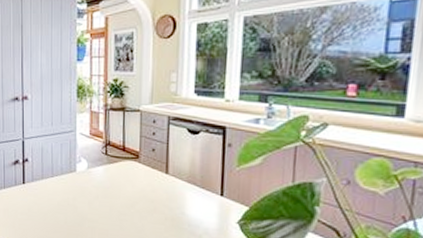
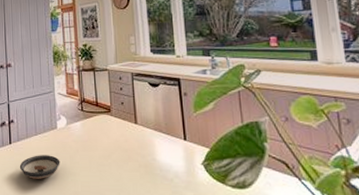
saucer: none [32,197,78,223] -> present [19,155,60,179]

